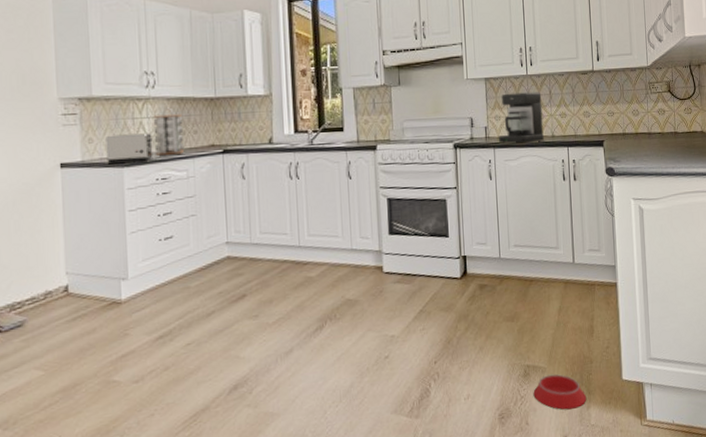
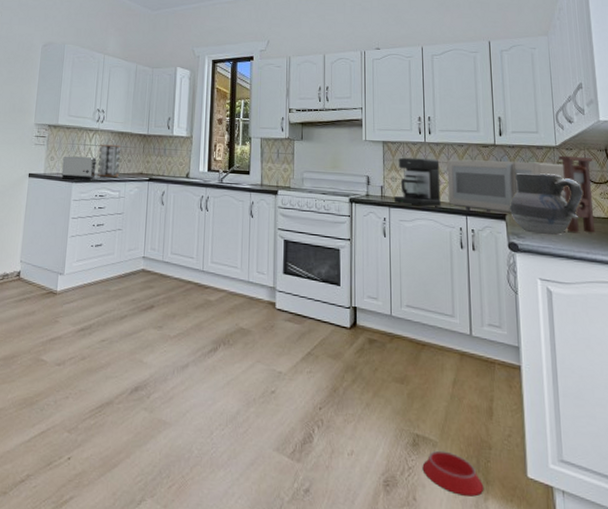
microwave: none [548,84,655,143] -> present [447,159,565,213]
ceramic jug: none [607,95,670,156] -> present [510,172,583,236]
paper towel holder: none [650,74,680,151] -> present [559,155,596,233]

